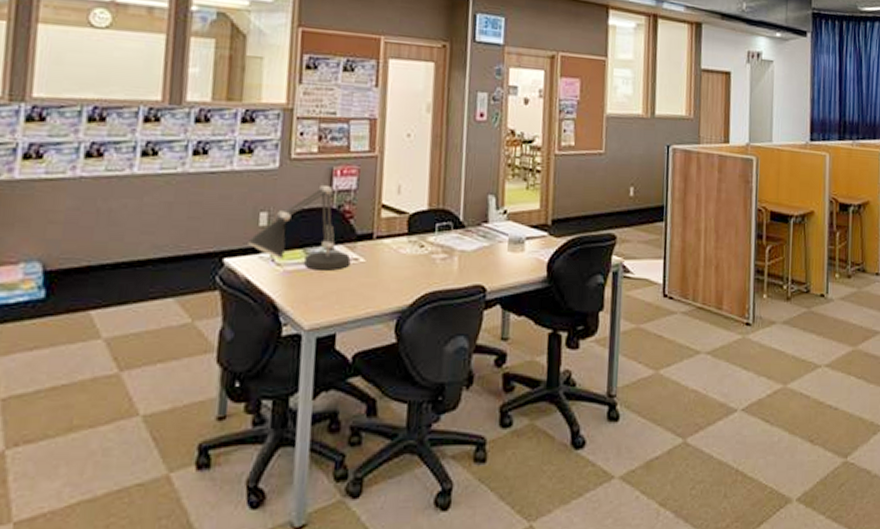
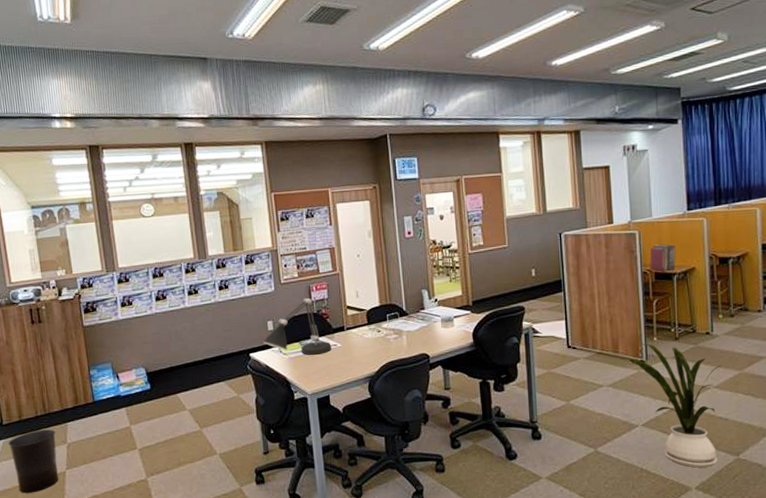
house plant: none [732,300,835,472] -> present [628,343,722,468]
books: none [765,176,795,212] -> present [650,244,676,272]

